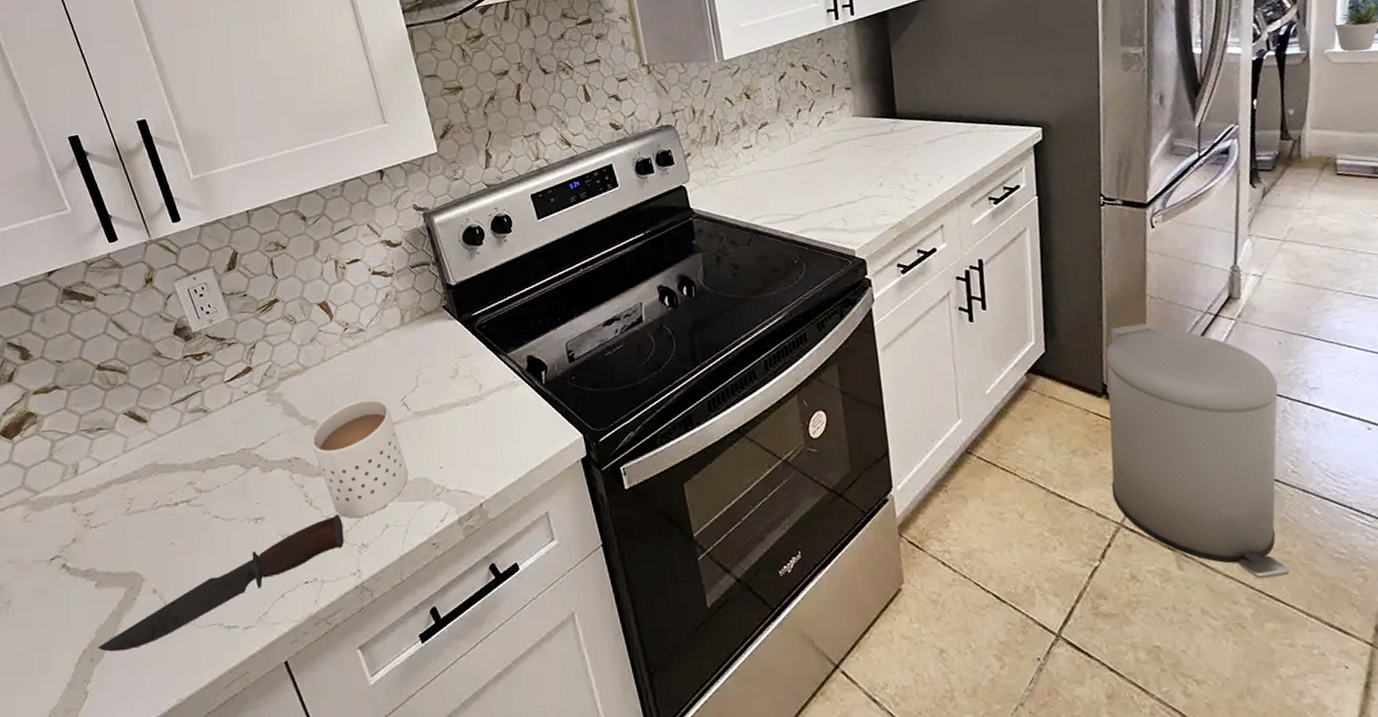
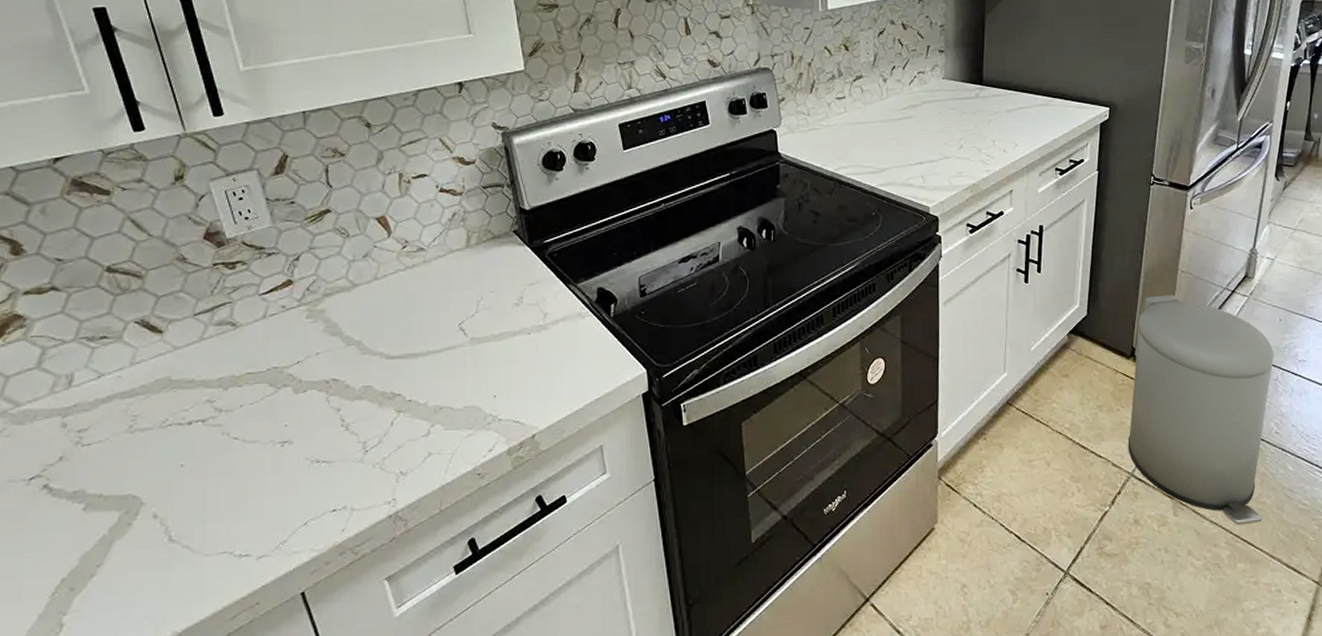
knife: present [97,514,344,652] -> none [80,440,381,581]
mug: present [311,398,408,519] -> none [354,321,458,445]

